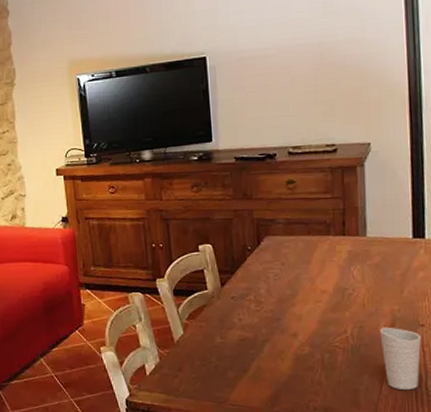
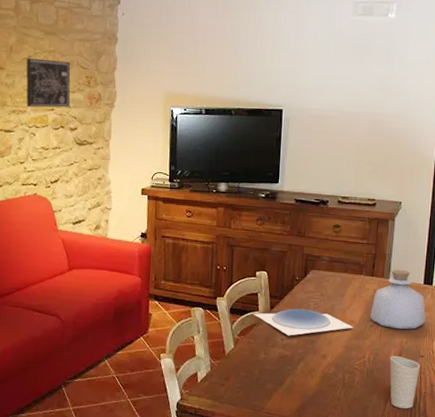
plate: none [202,282,327,315] -> present [254,308,354,336]
bottle: none [347,224,422,296] -> present [370,270,426,330]

